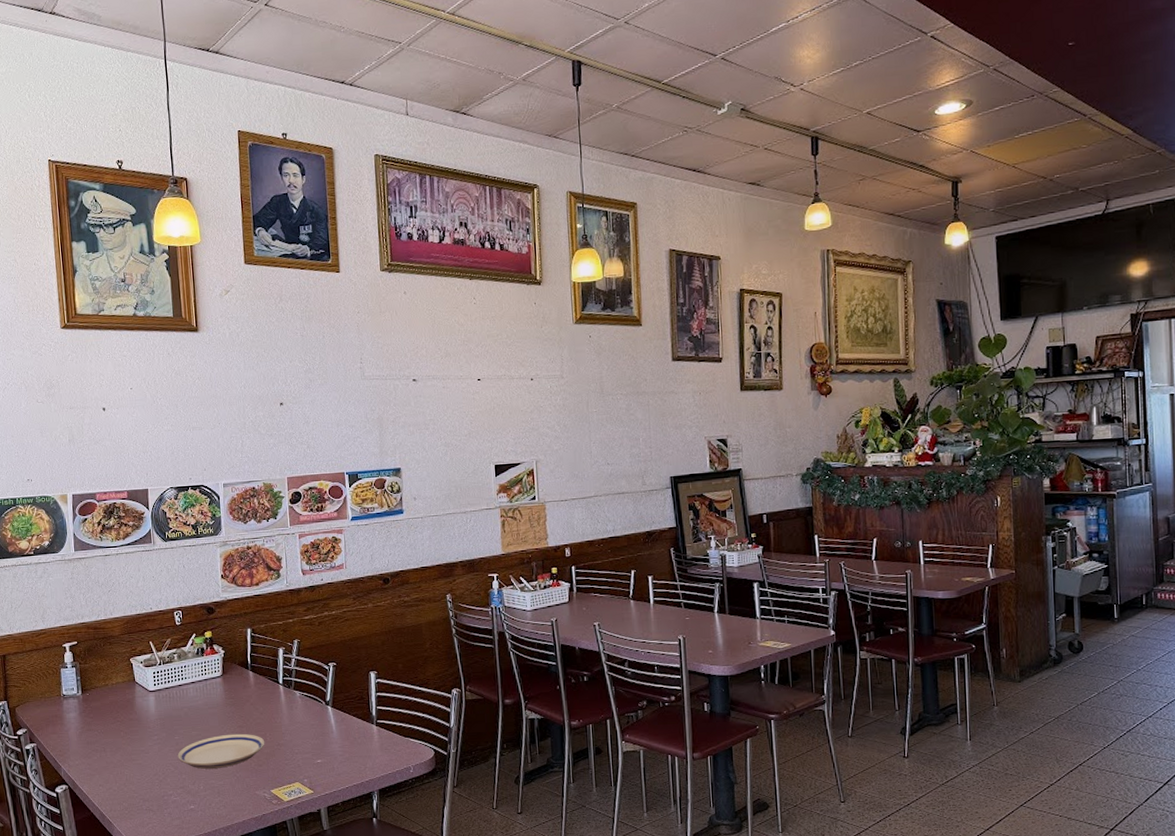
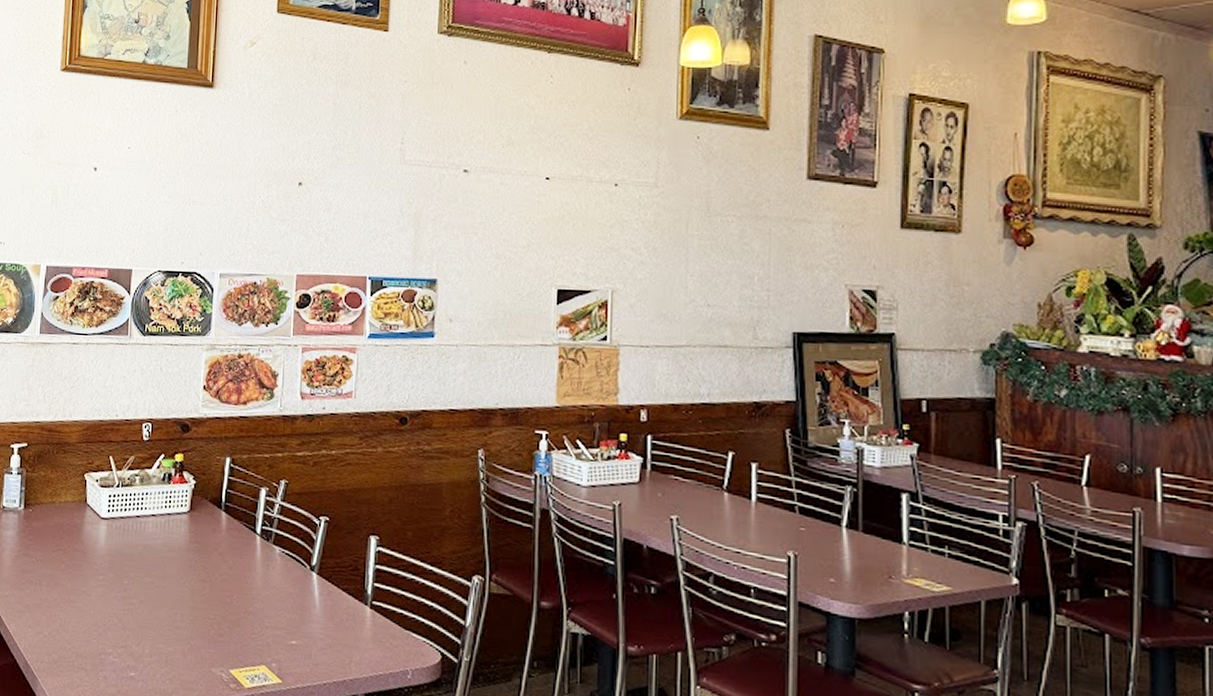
plate: present [177,733,265,769] -> none [123,587,230,631]

